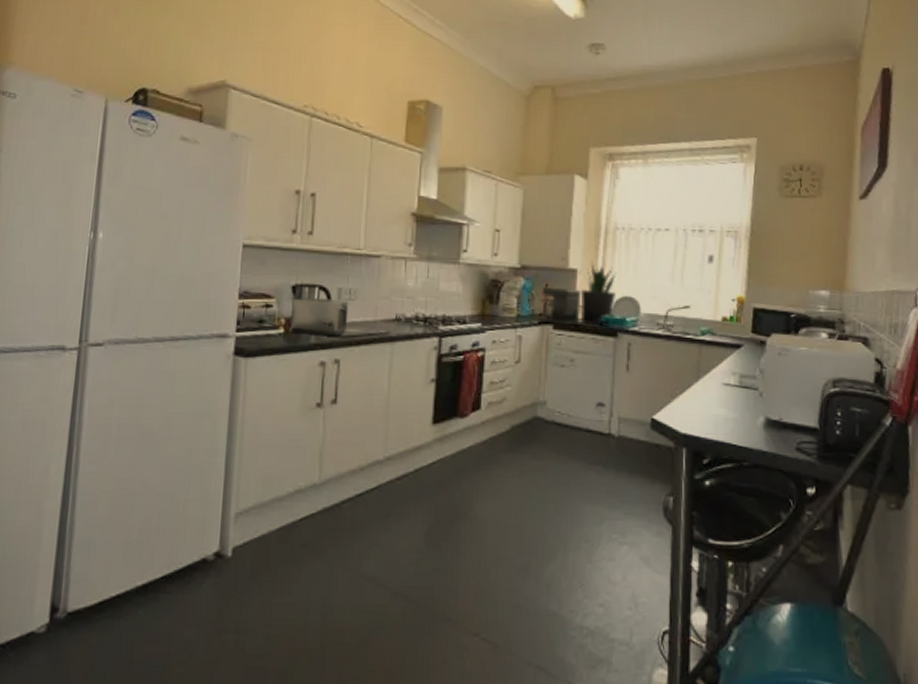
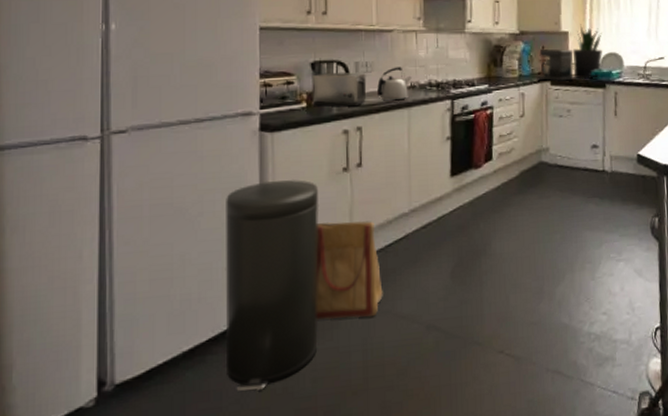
pedal bin: none [177,411,289,640] -> present [225,180,320,392]
shopping bag: none [275,461,349,574] -> present [315,221,383,320]
kettle: none [358,296,398,333] -> present [376,67,412,101]

